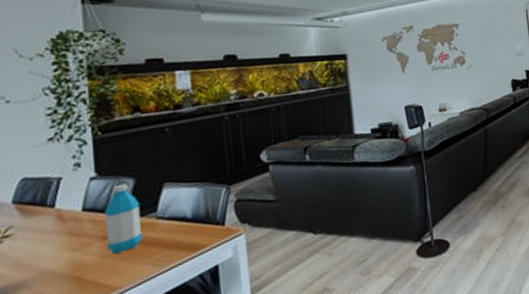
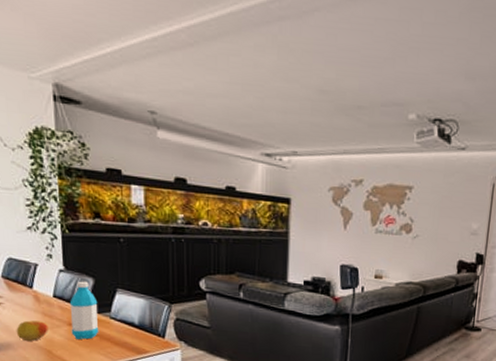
apple: none [31,243,76,274] -> present [16,320,48,341]

